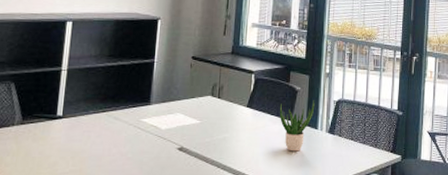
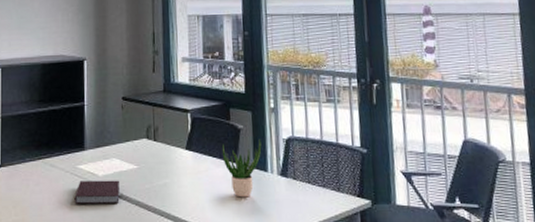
notebook: none [135,133,182,155] -> present [74,180,120,204]

